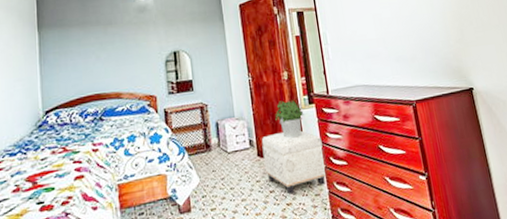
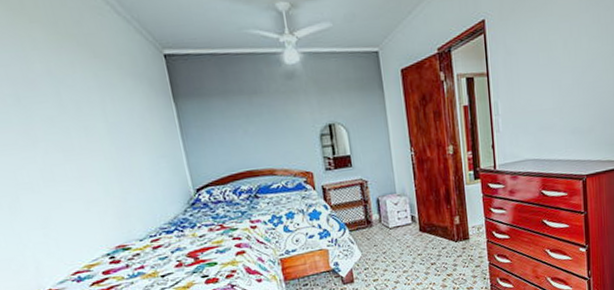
ottoman: present [261,131,326,195] -> none [423,206,487,266]
potted plant: present [275,99,304,139] -> none [438,175,469,214]

